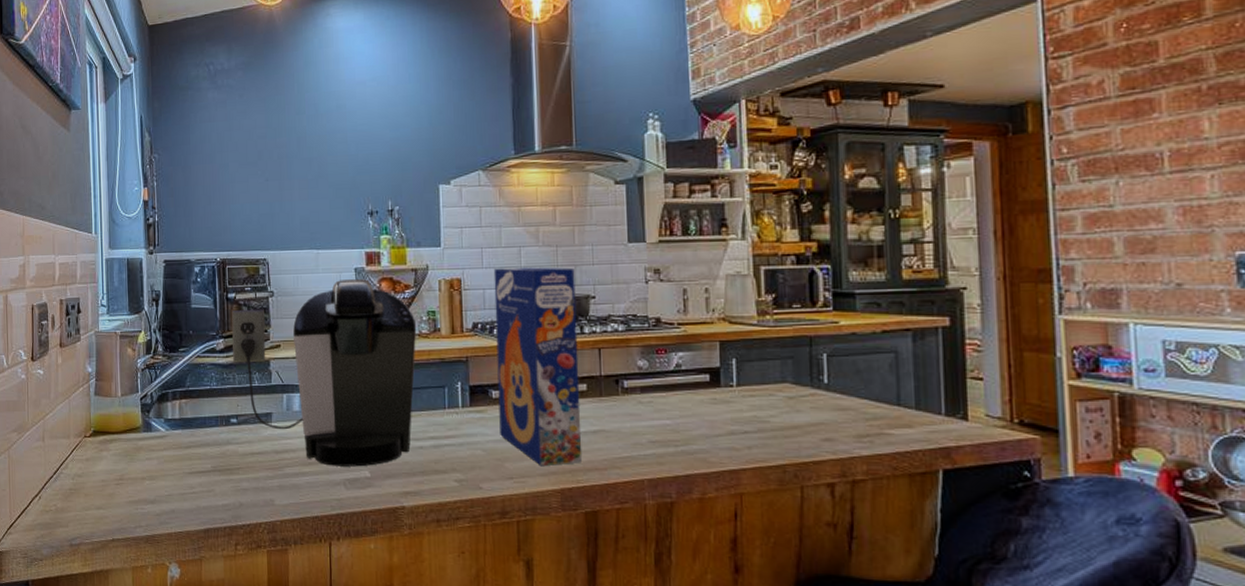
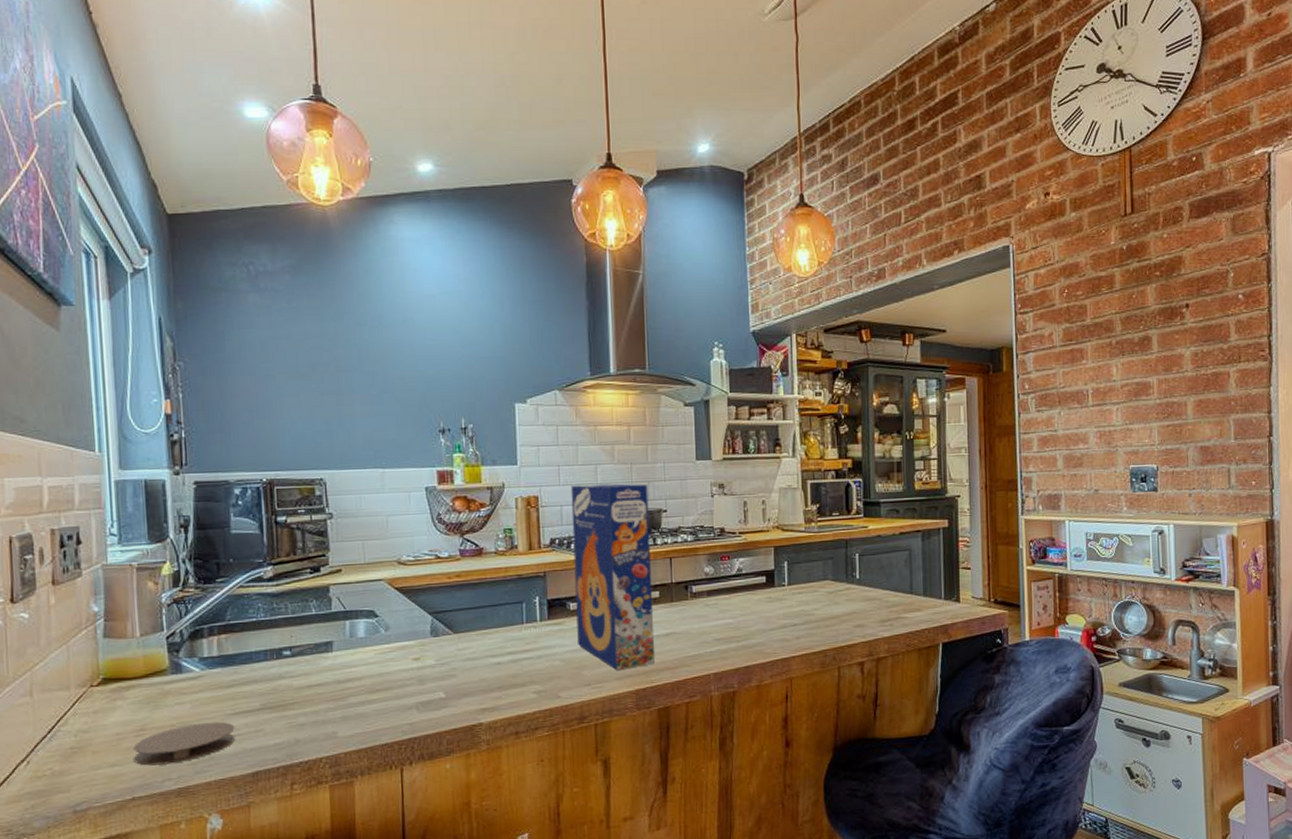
coaster: none [113,478,192,513] -> present [132,721,236,766]
coffee maker: present [232,279,417,467] -> none [282,498,493,691]

